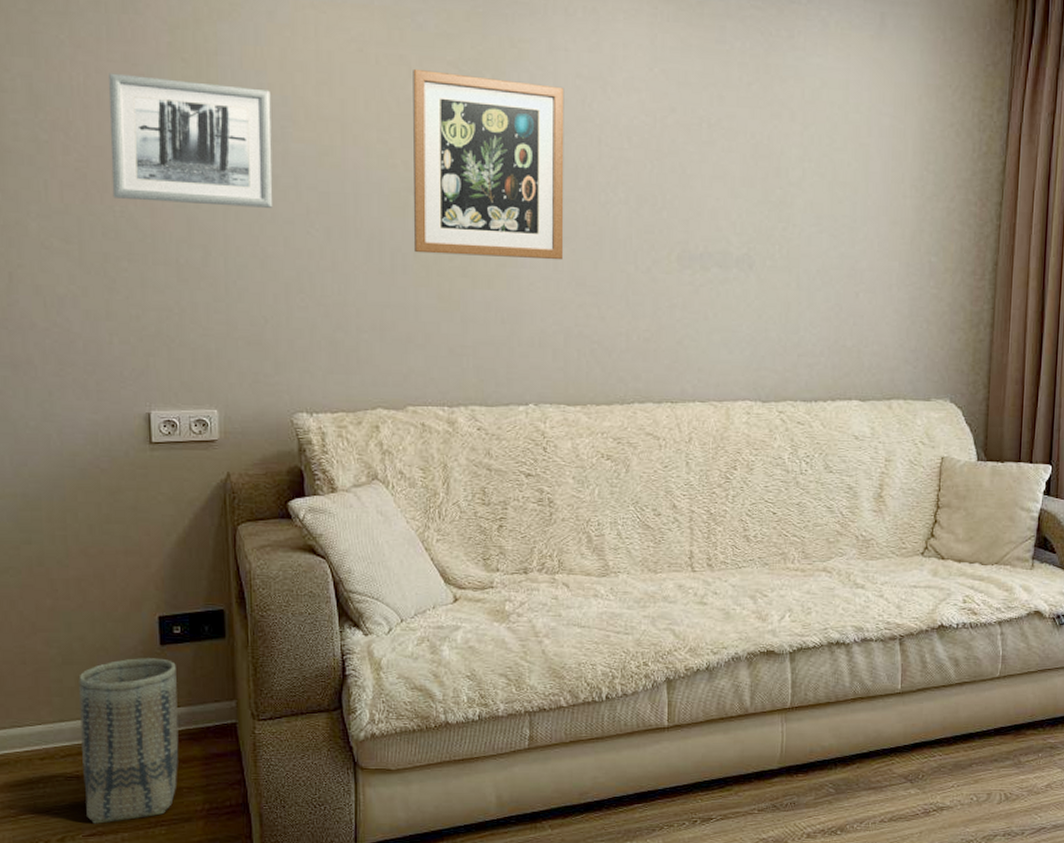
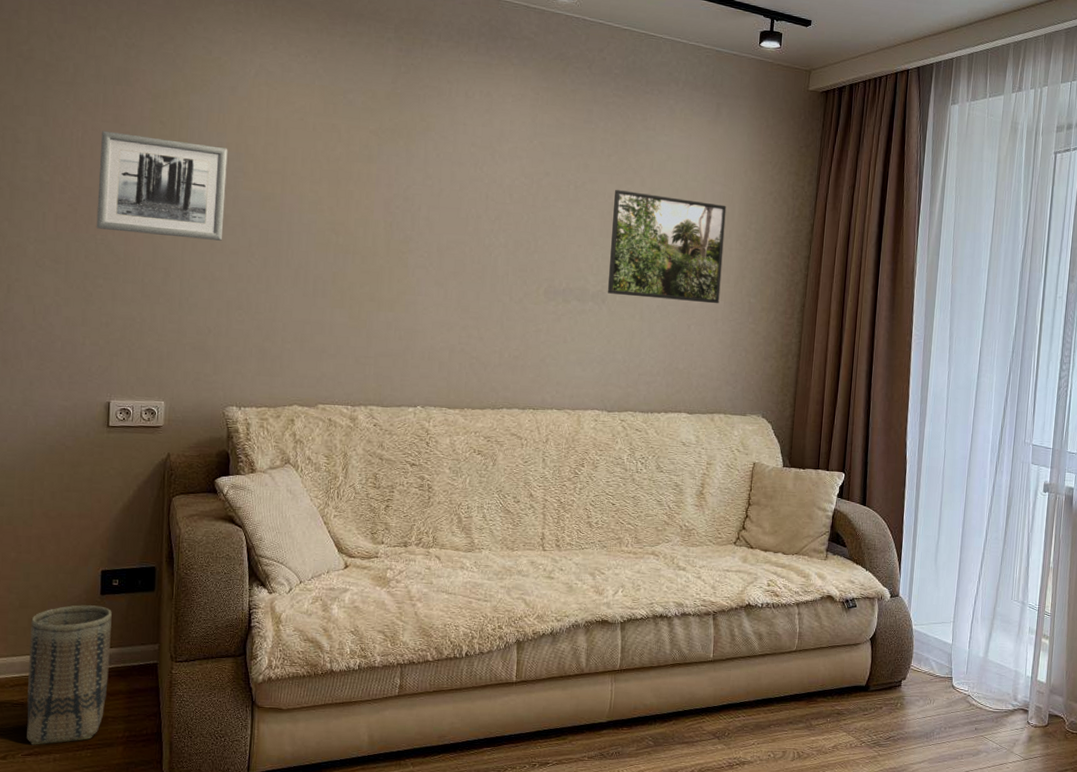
wall art: present [413,68,564,260] -> none [332,135,461,291]
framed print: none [756,126,898,266] -> present [608,189,727,304]

